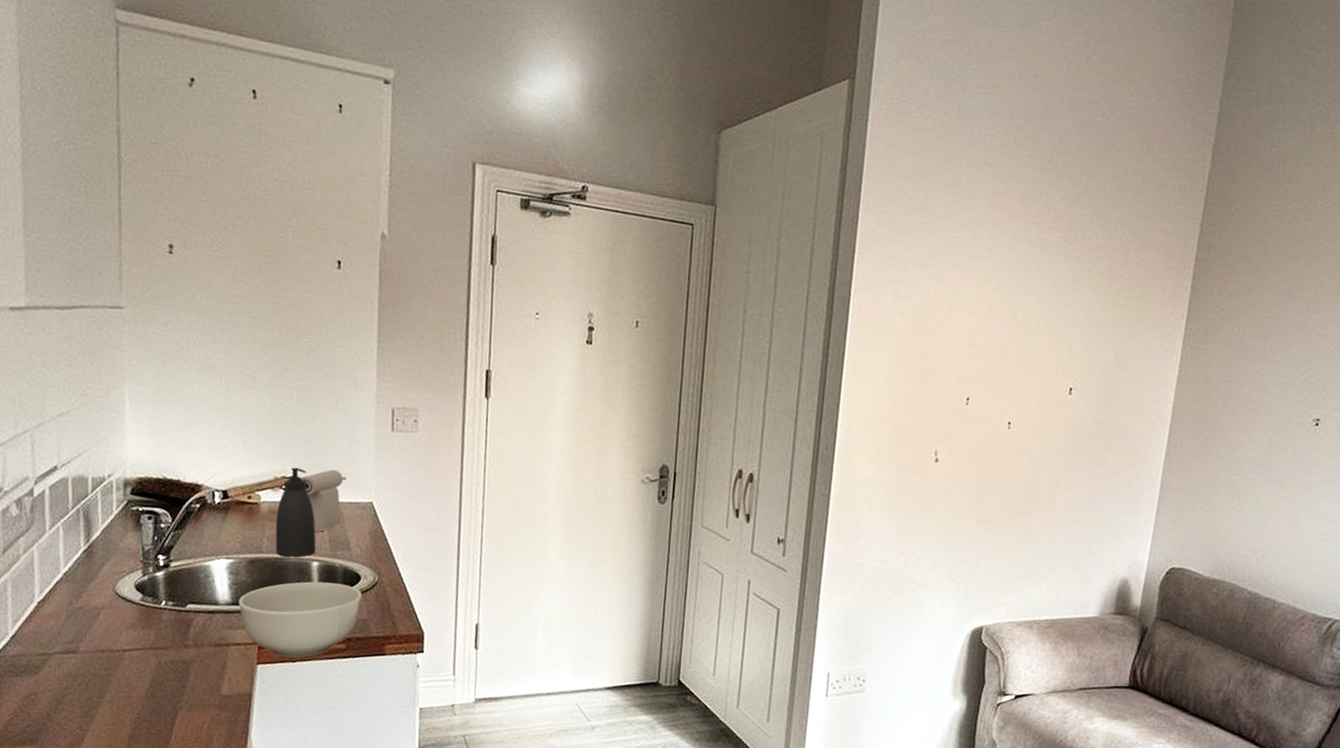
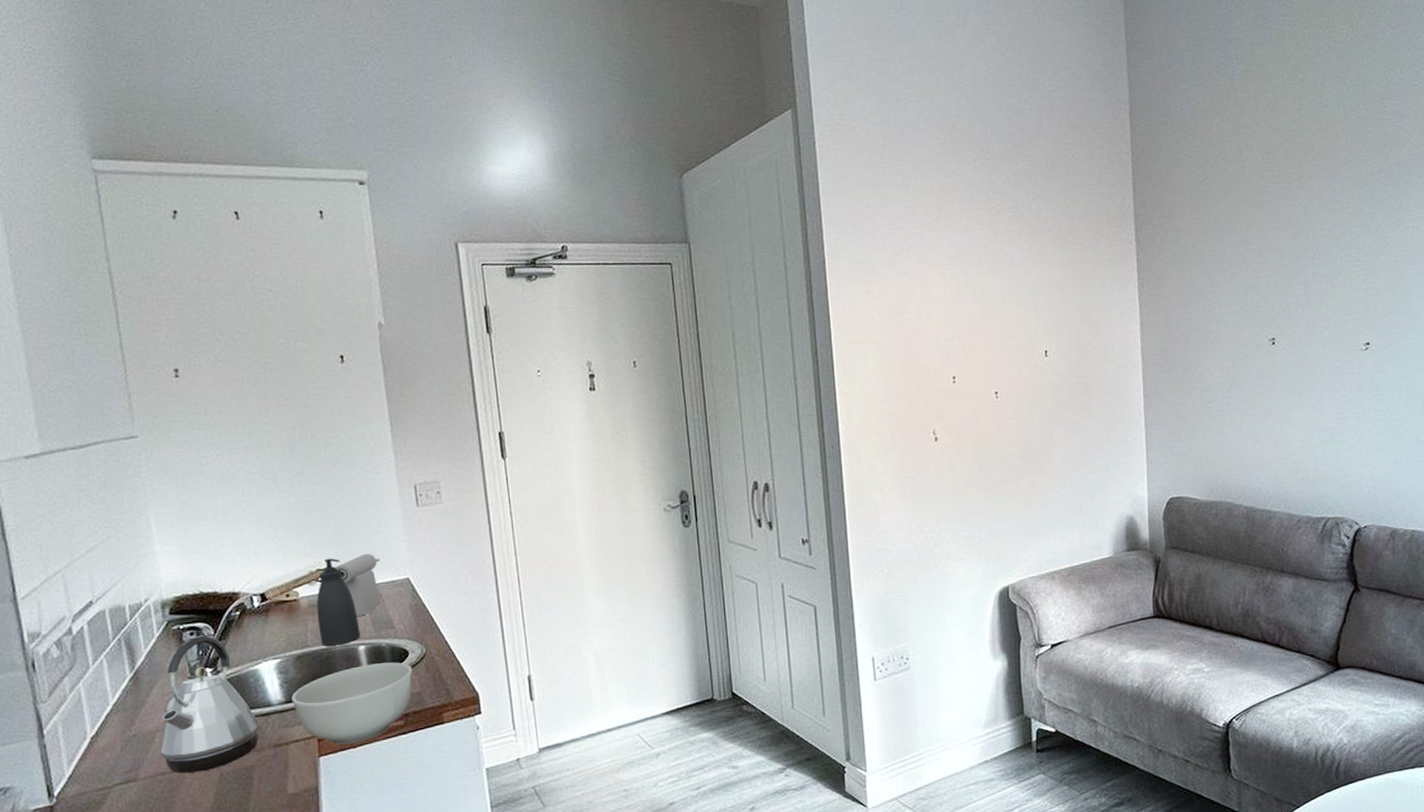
kettle: none [103,521,204,657] -> present [160,635,260,774]

